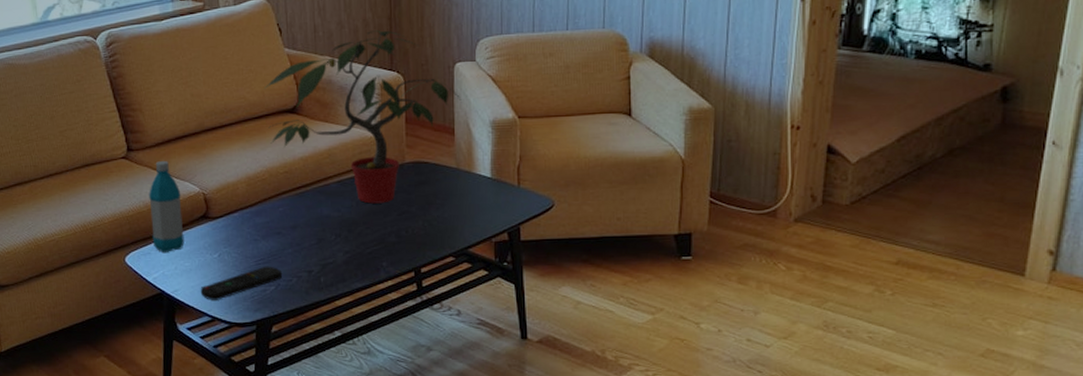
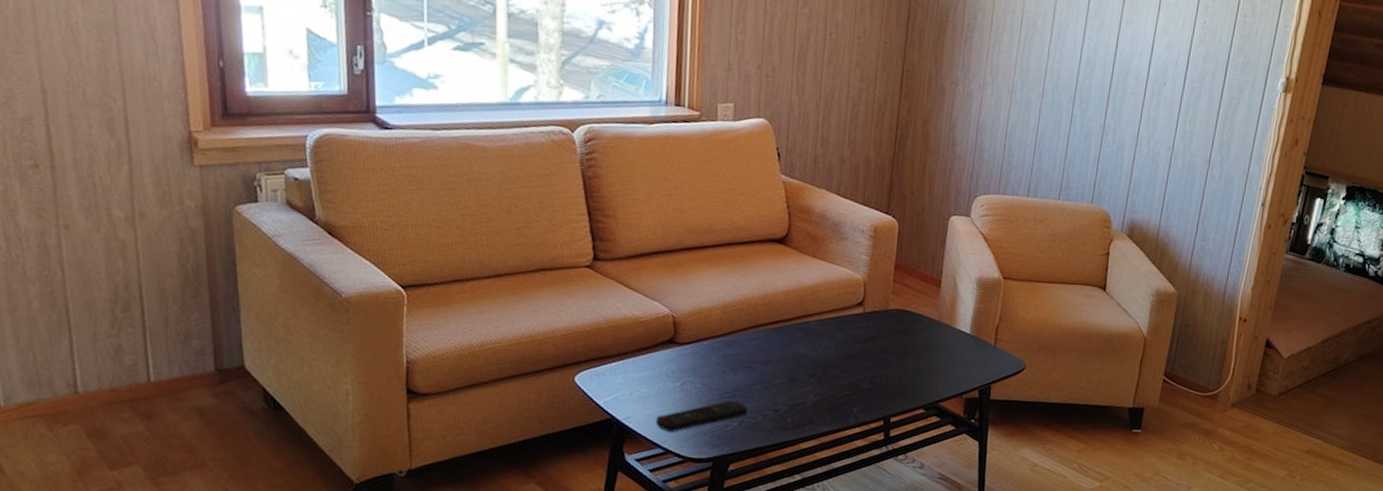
water bottle: present [149,161,185,252] -> none [608,275,648,375]
potted plant: present [264,30,462,204] -> none [753,170,952,348]

